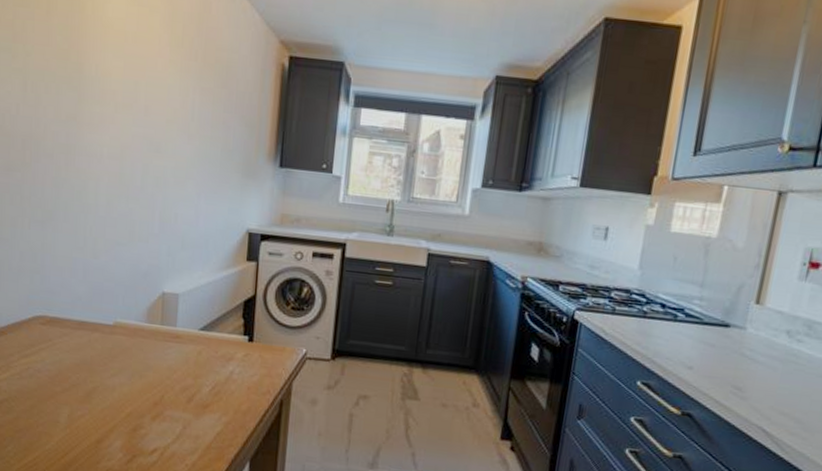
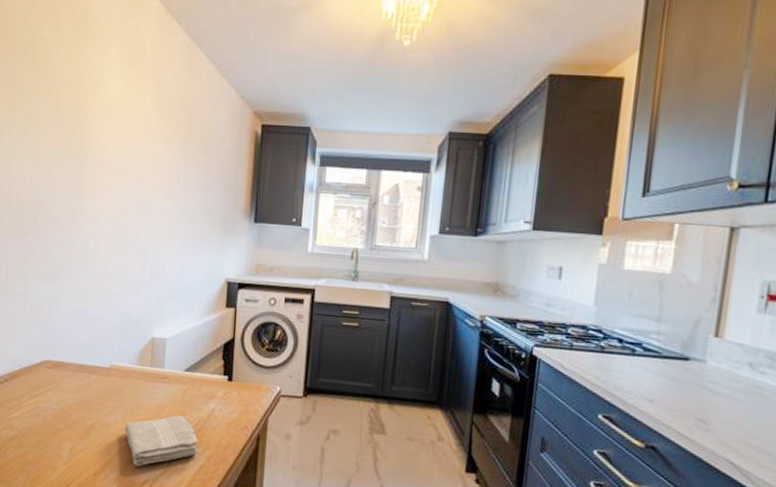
washcloth: none [131,378,216,433] -> present [124,415,199,466]

